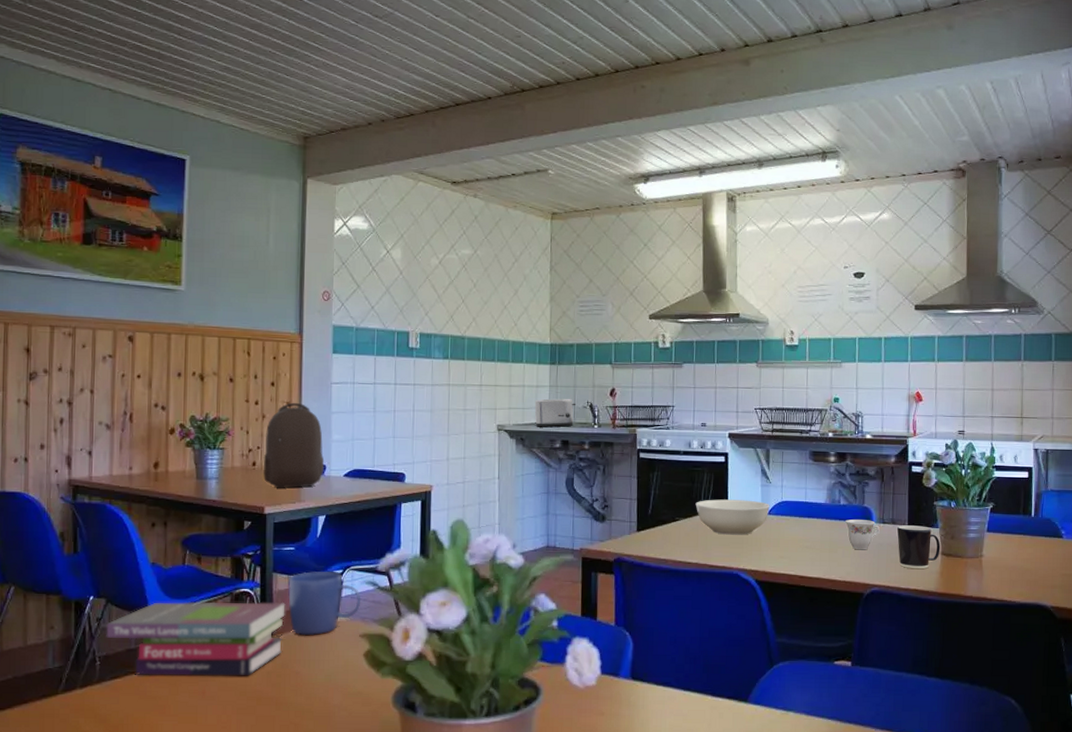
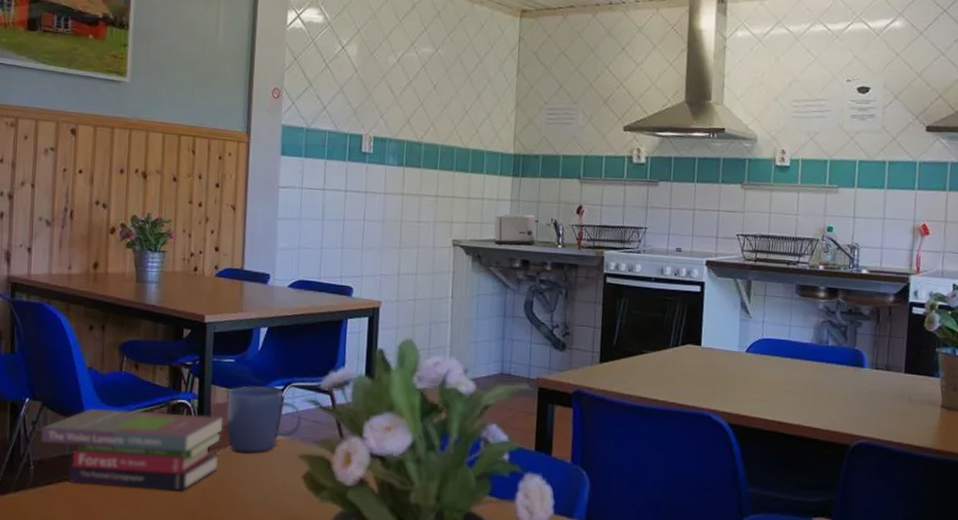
backpack: present [263,402,325,488] -> none [205,205,269,296]
bowl: present [695,499,770,535] -> none [665,332,749,373]
teacup: present [845,519,880,550] -> none [833,362,872,398]
mug: present [896,525,941,570] -> none [891,372,941,423]

